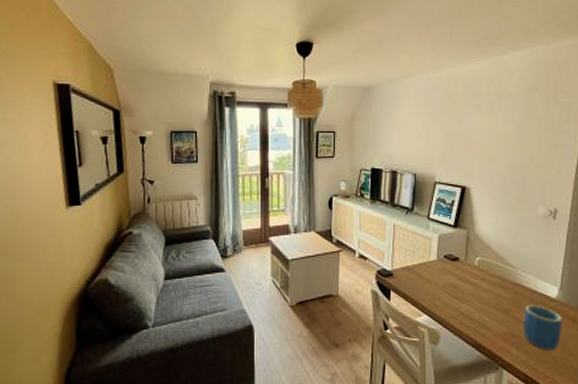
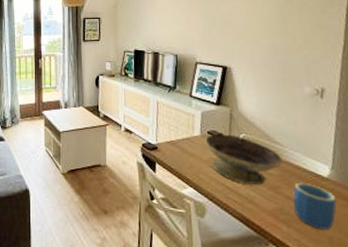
decorative bowl: none [440,257,516,309] -> present [204,134,284,185]

